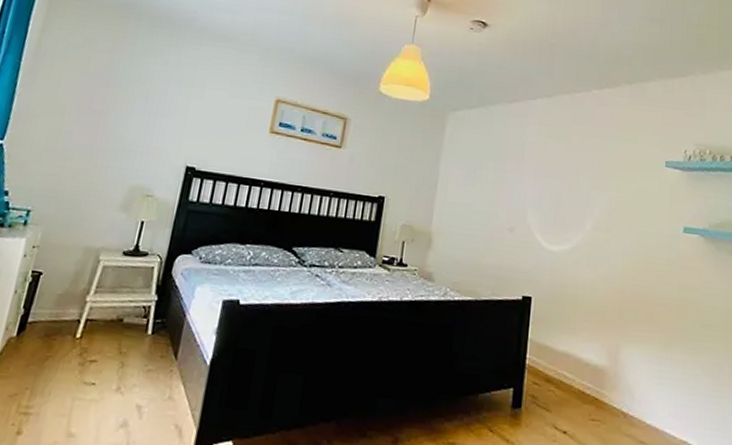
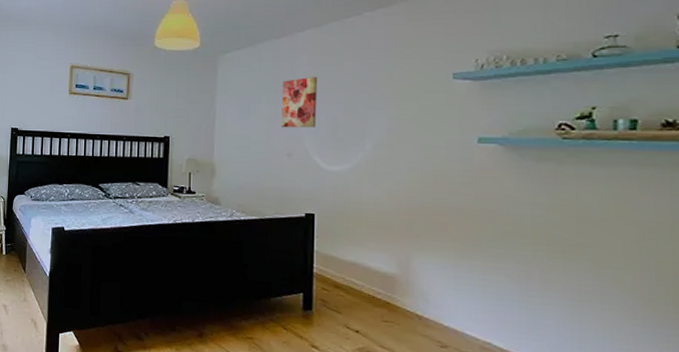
wall art: none [506,147,545,202] -> present [281,76,317,128]

